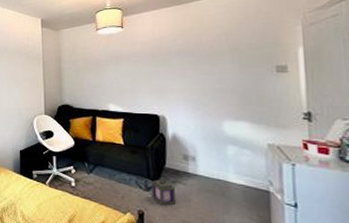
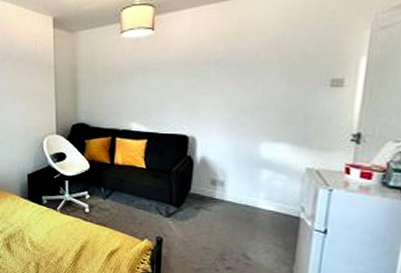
lantern: present [151,178,175,205] -> none [173,204,198,232]

